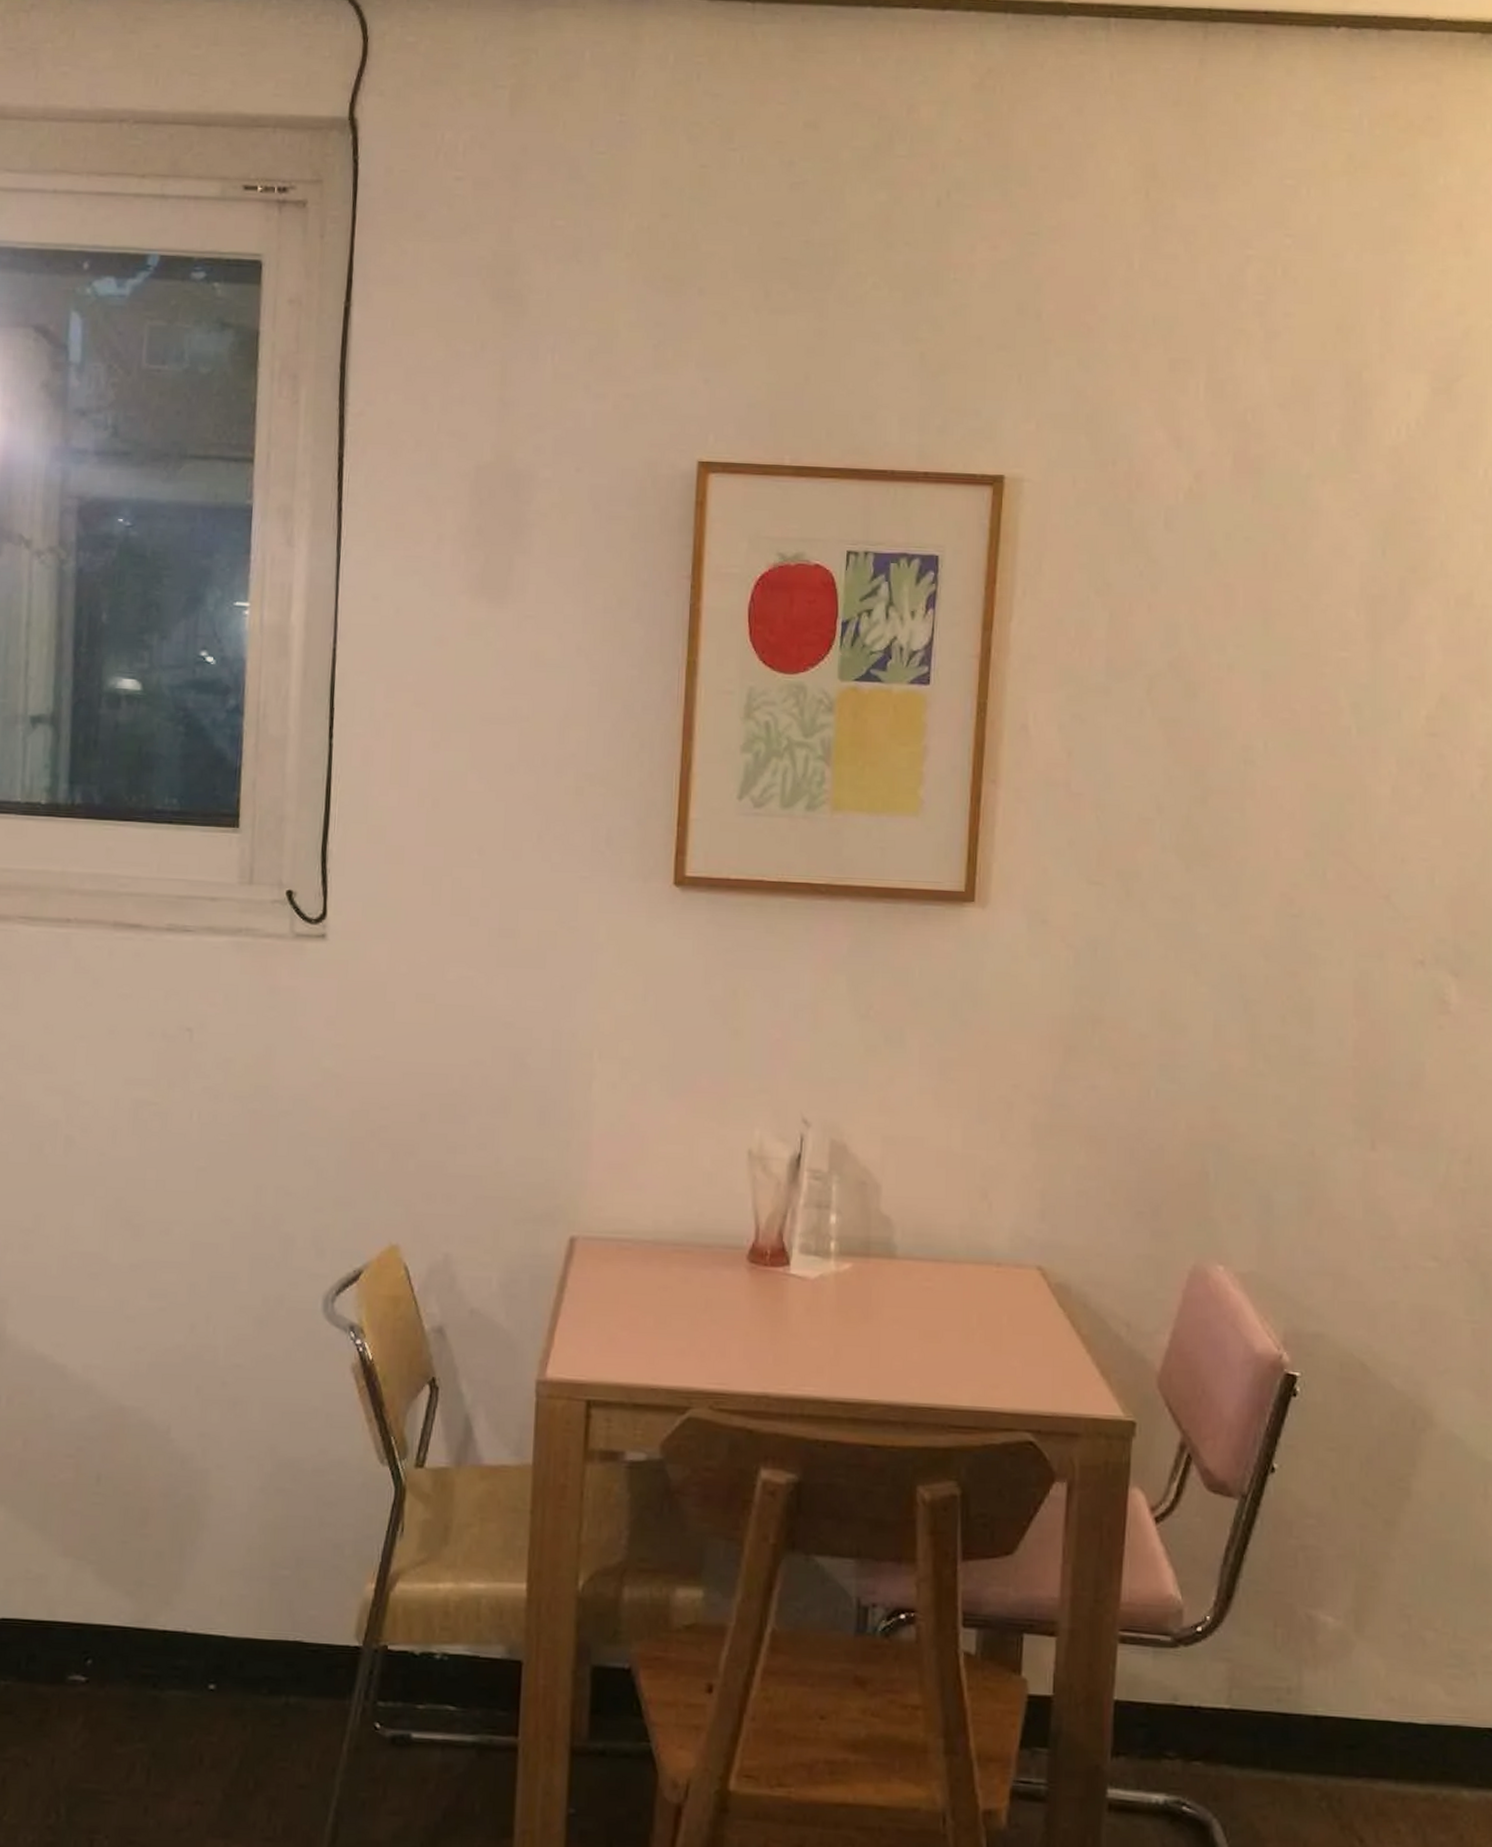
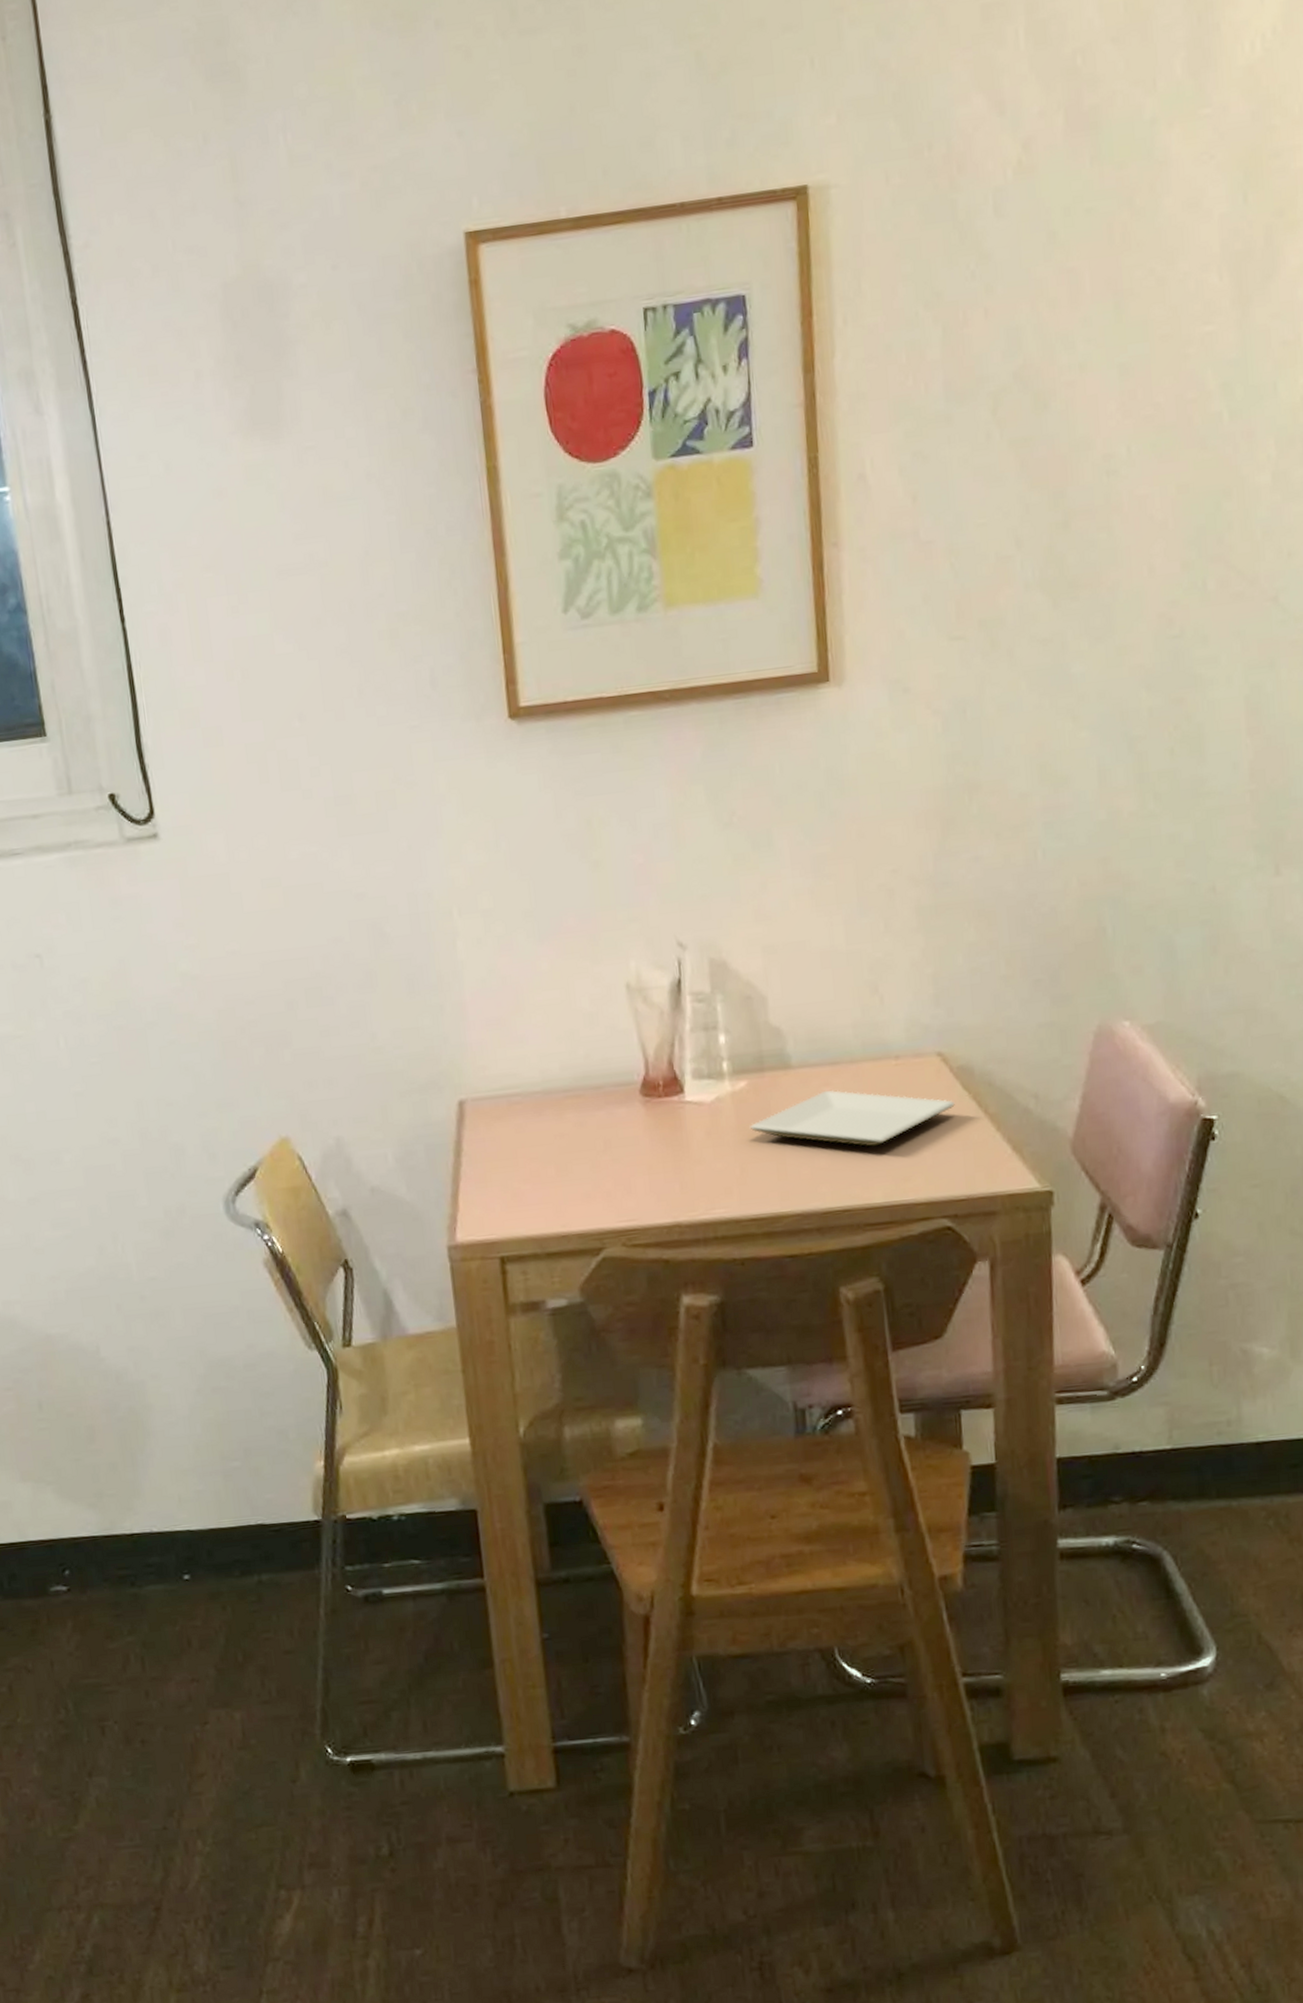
plate: none [850,1285,1049,1349] -> present [751,1090,955,1147]

